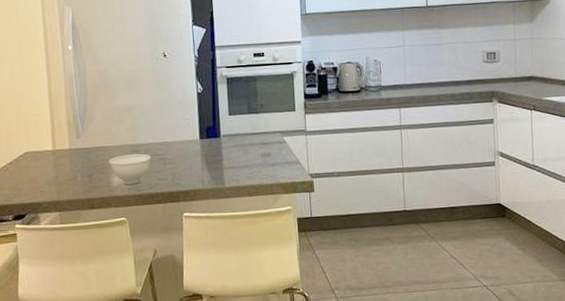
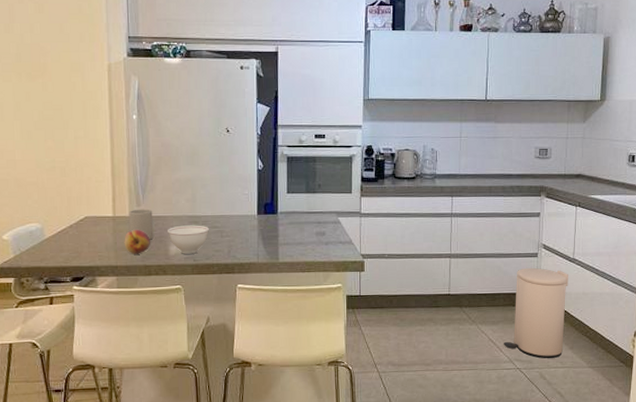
fruit: none [65,162,93,188] -> present [124,230,151,255]
mug: none [69,140,95,172] -> present [129,209,154,240]
pedal bin: none [467,177,531,274] -> present [504,267,568,358]

